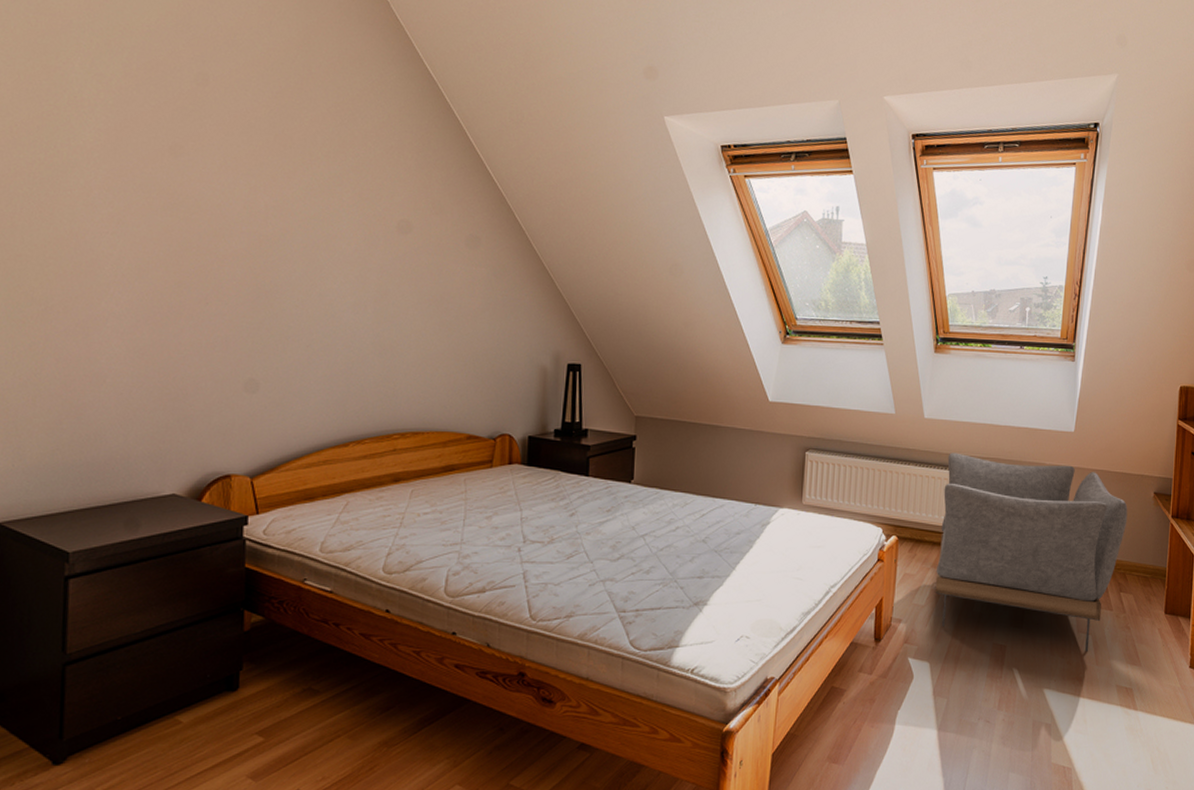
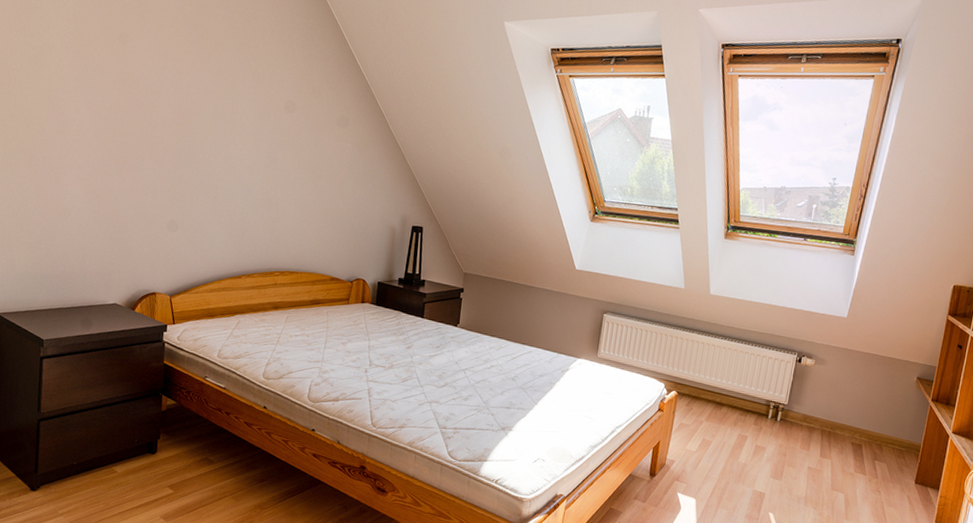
armchair: present [935,452,1128,652] -> none [706,325,890,507]

